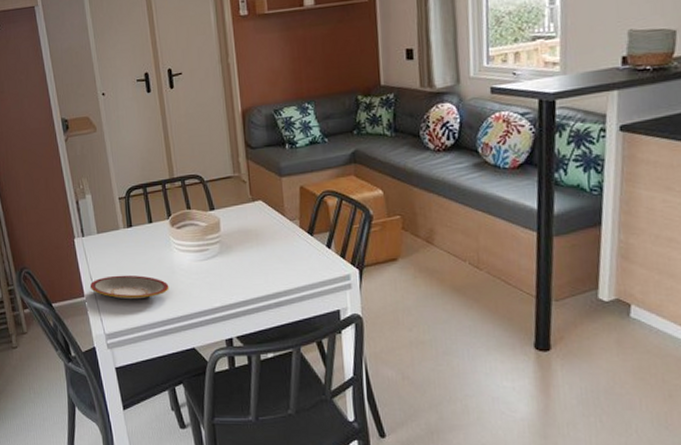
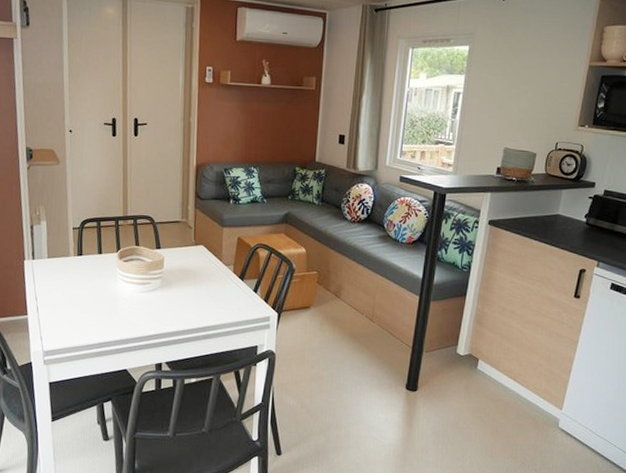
plate: present [89,275,169,300] -> none [33,298,110,322]

